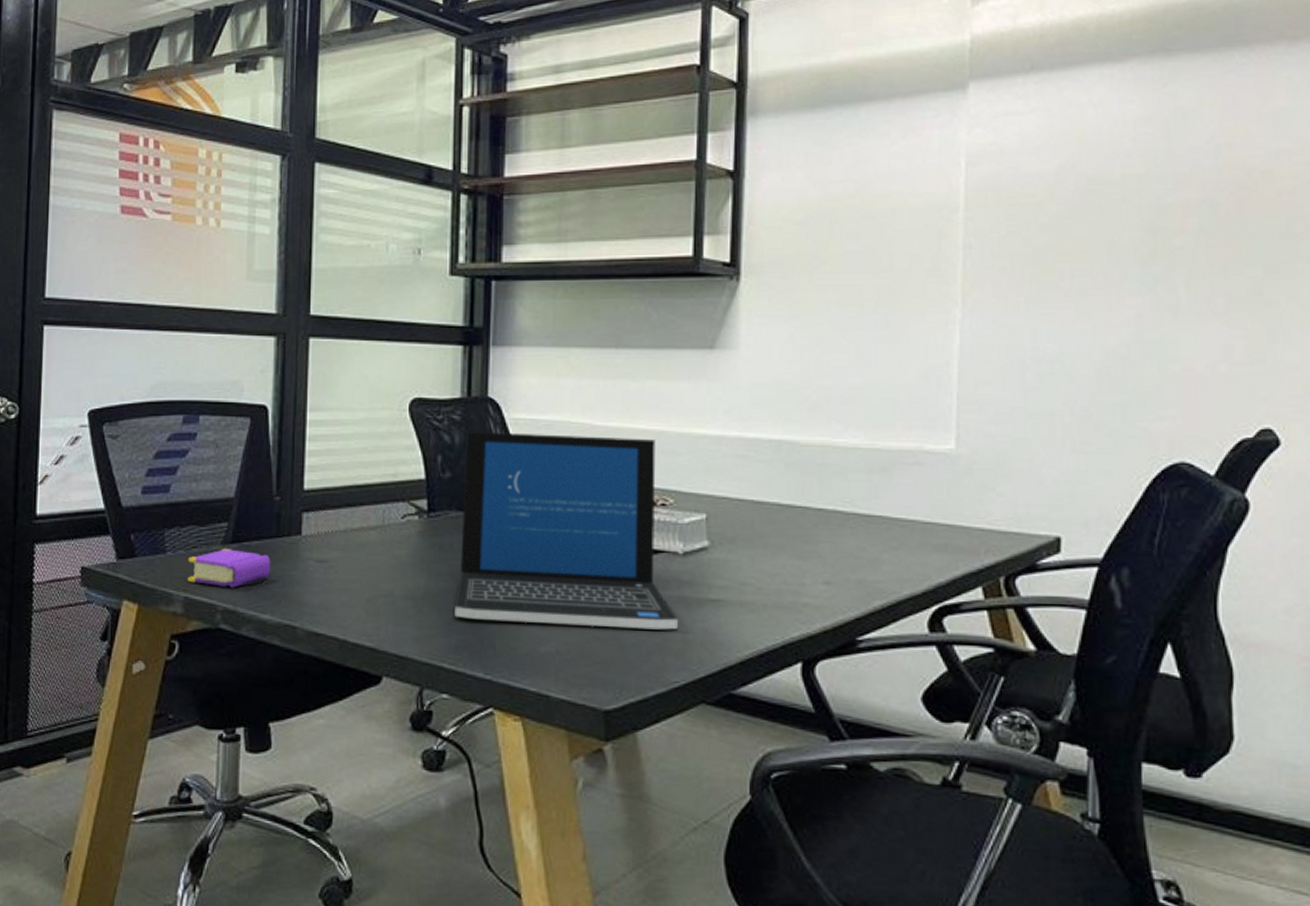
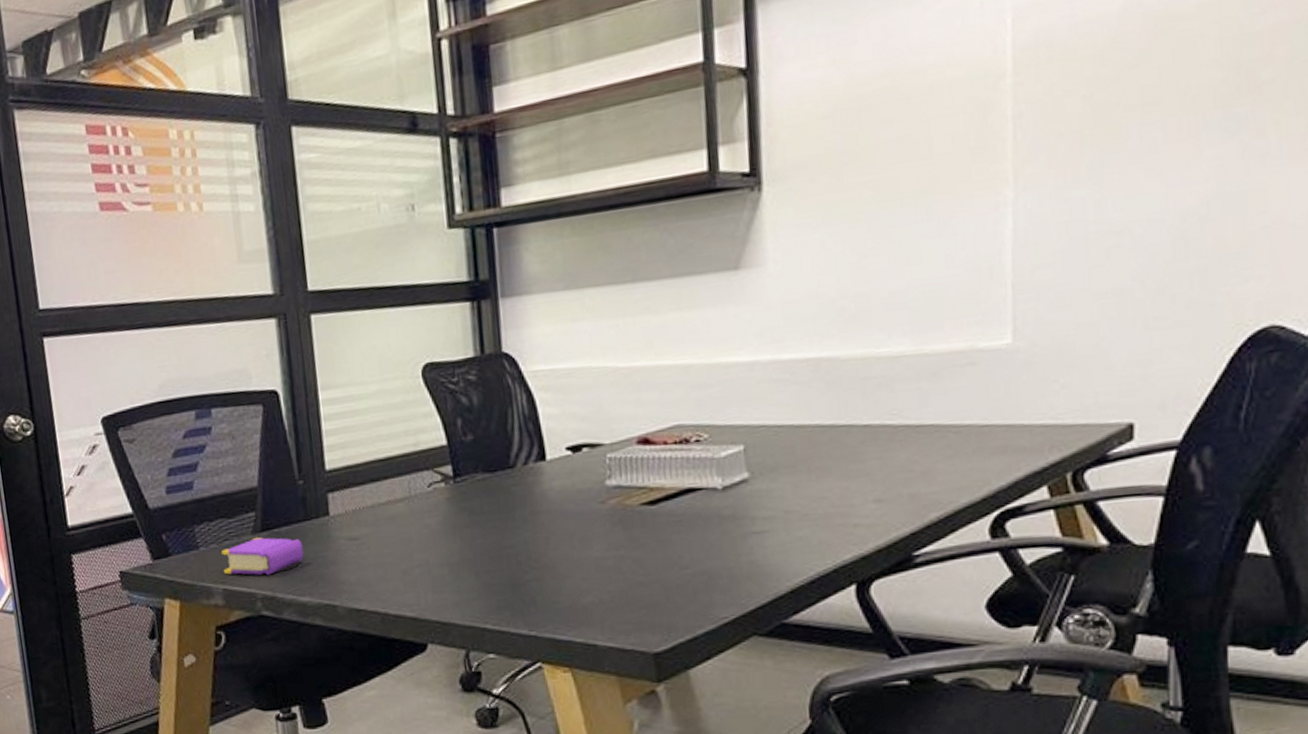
laptop: present [455,431,679,630] -> none [483,374,724,579]

